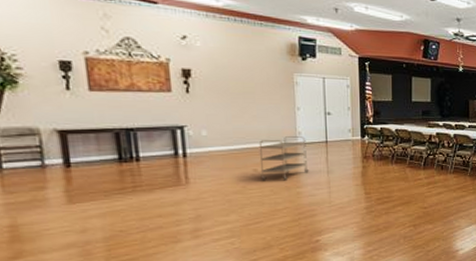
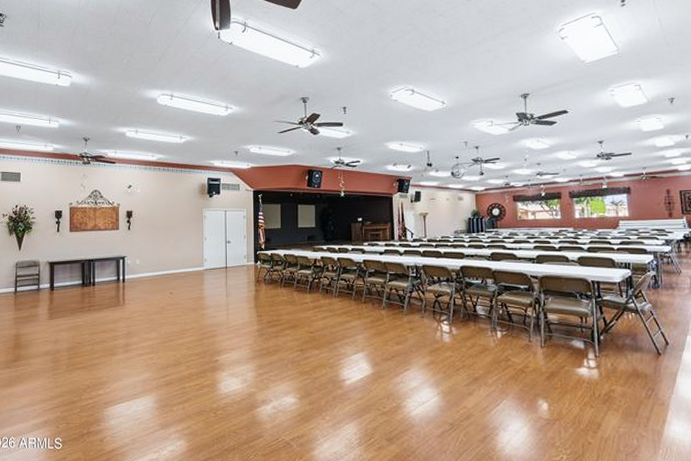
utility cart: present [260,136,309,181] -> none [175,263,212,303]

